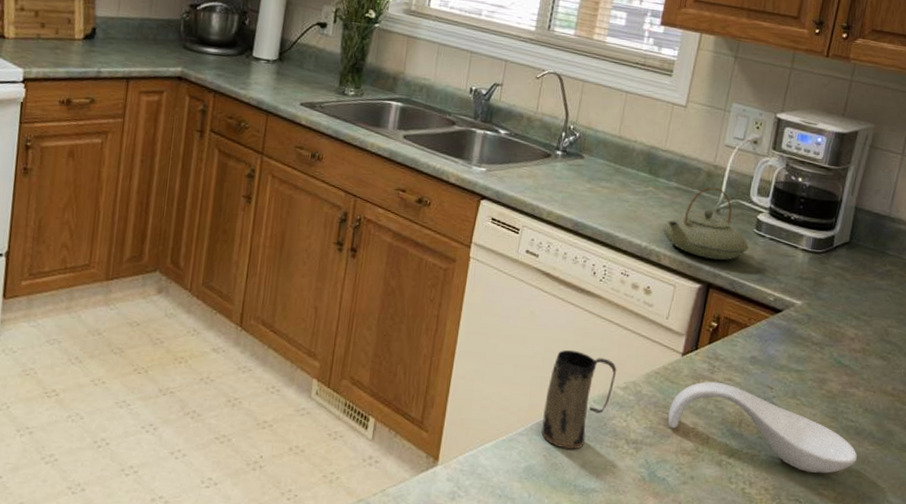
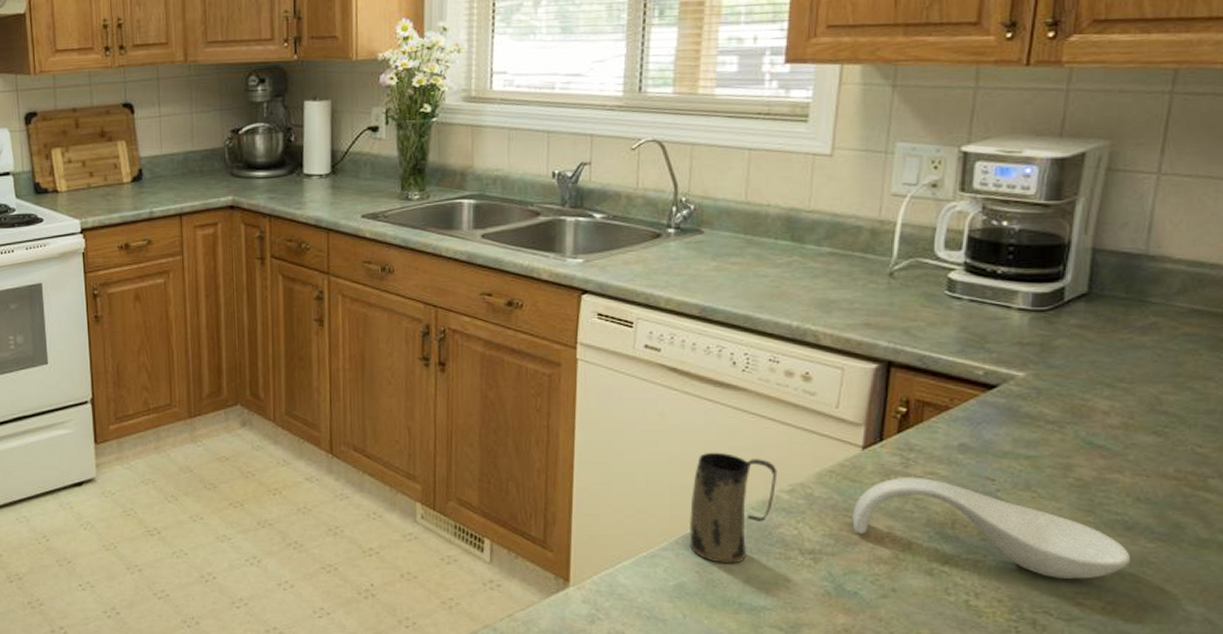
teapot: present [661,187,749,261] -> none [815,246,940,334]

